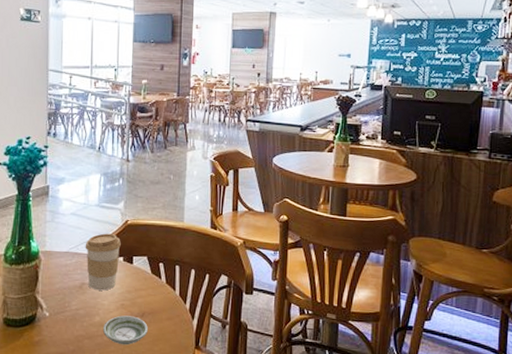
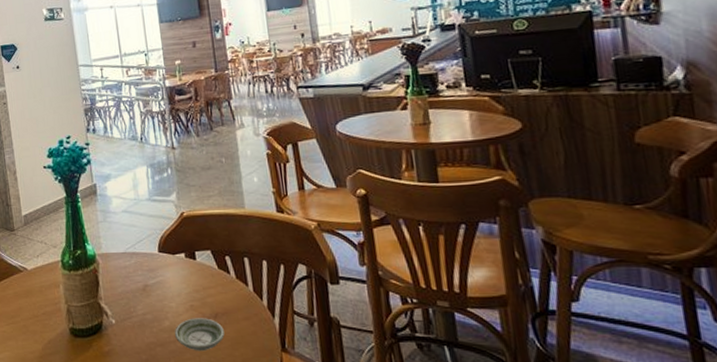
coffee cup: present [85,233,121,291] -> none [141,228,181,292]

